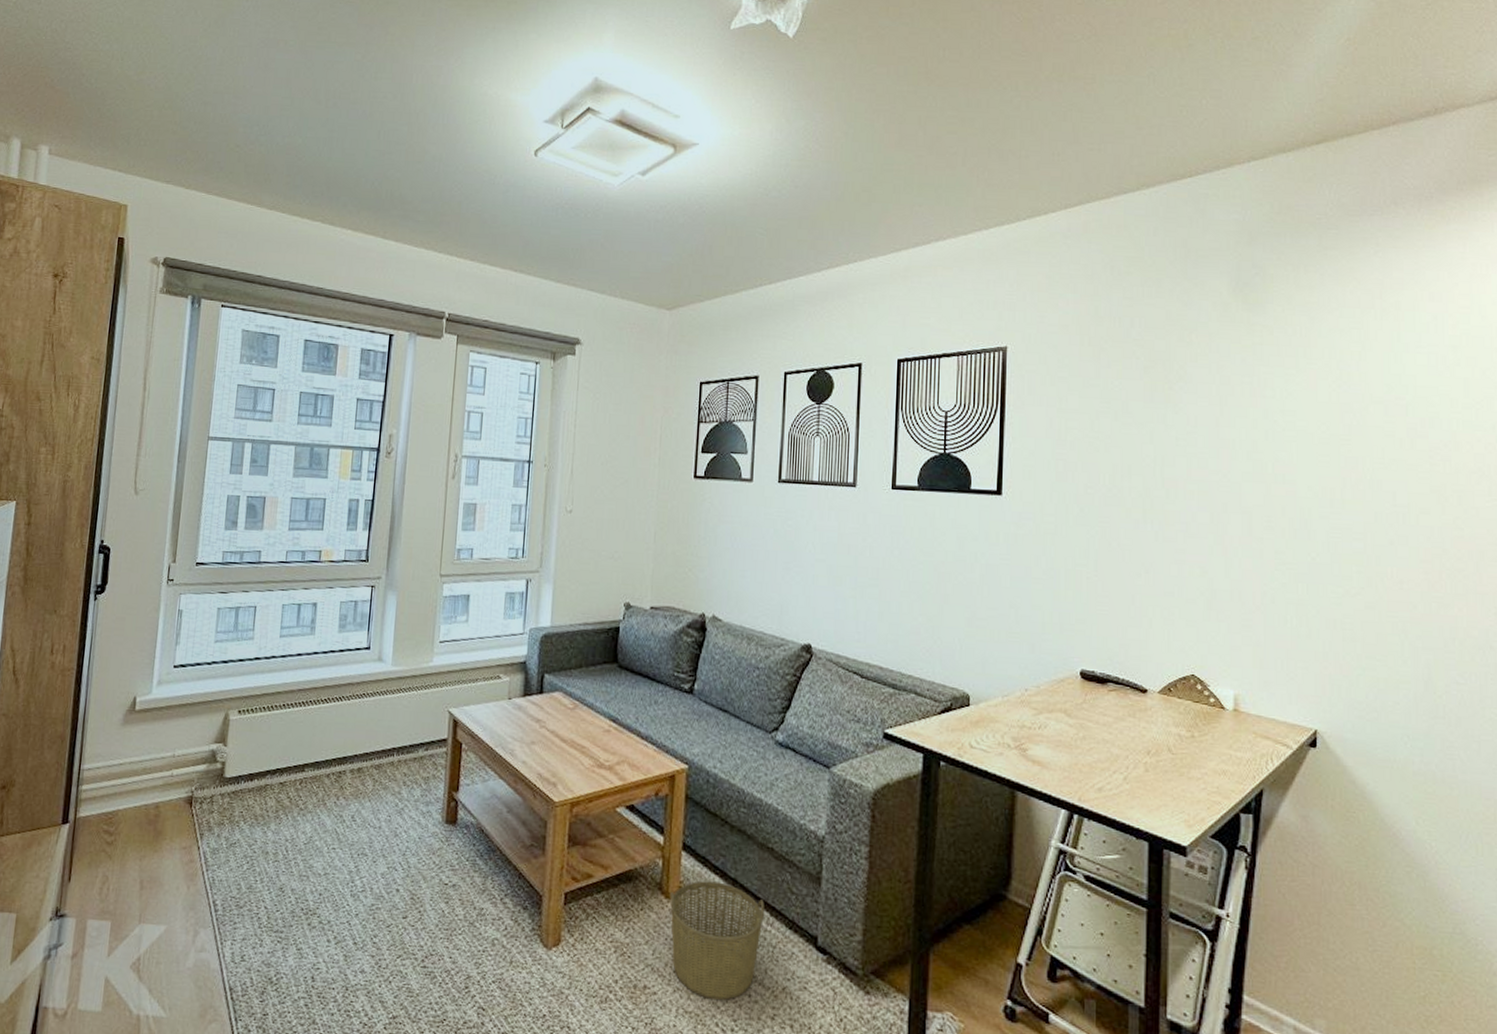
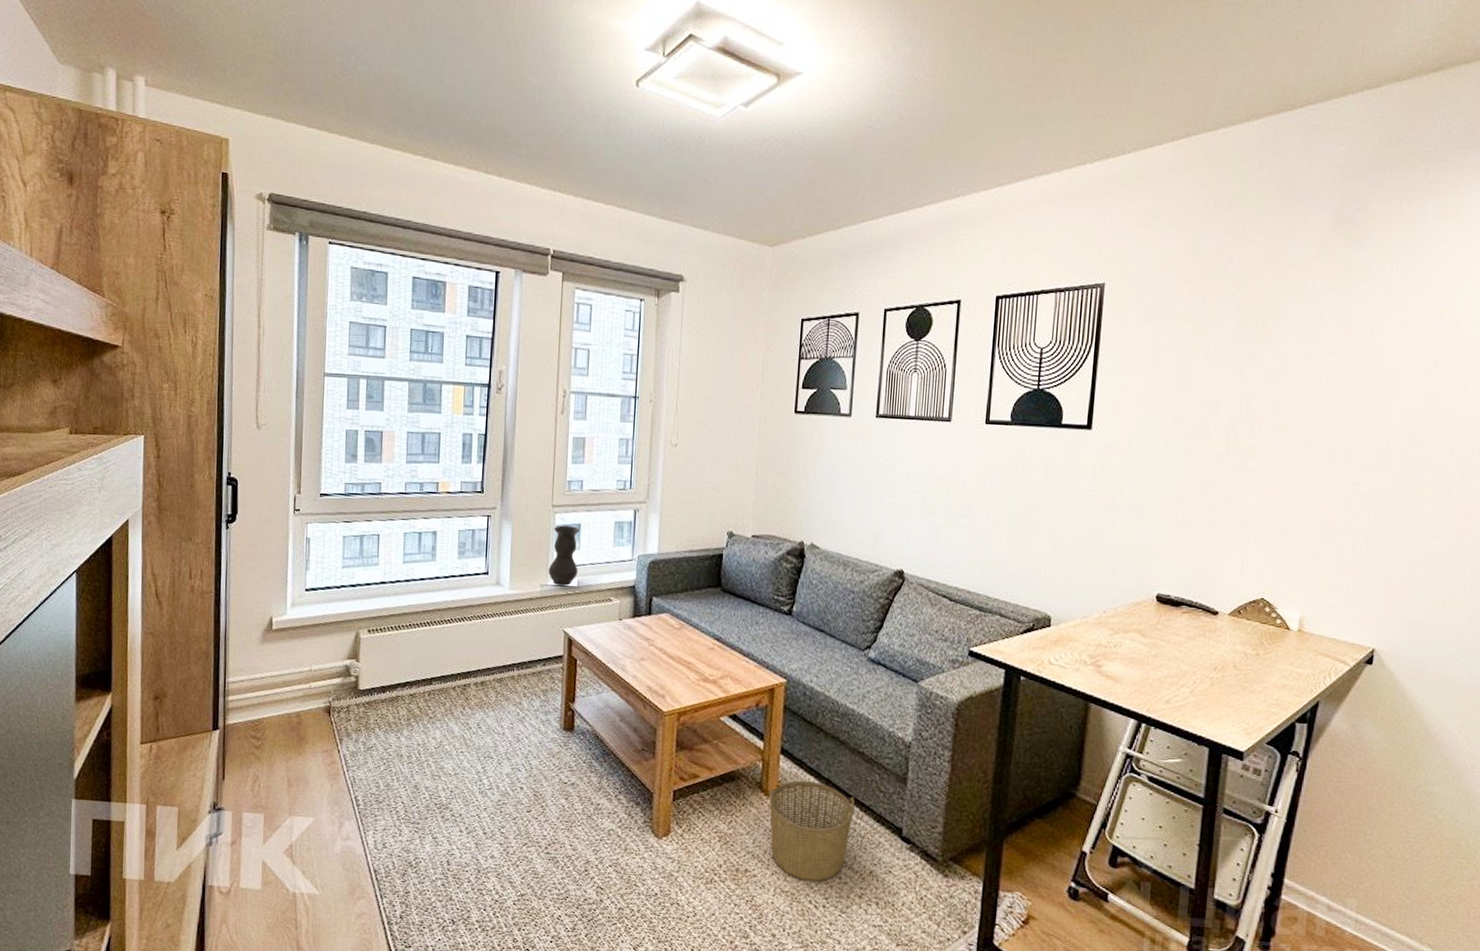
vase: none [434,596,469,663] -> present [548,525,580,587]

